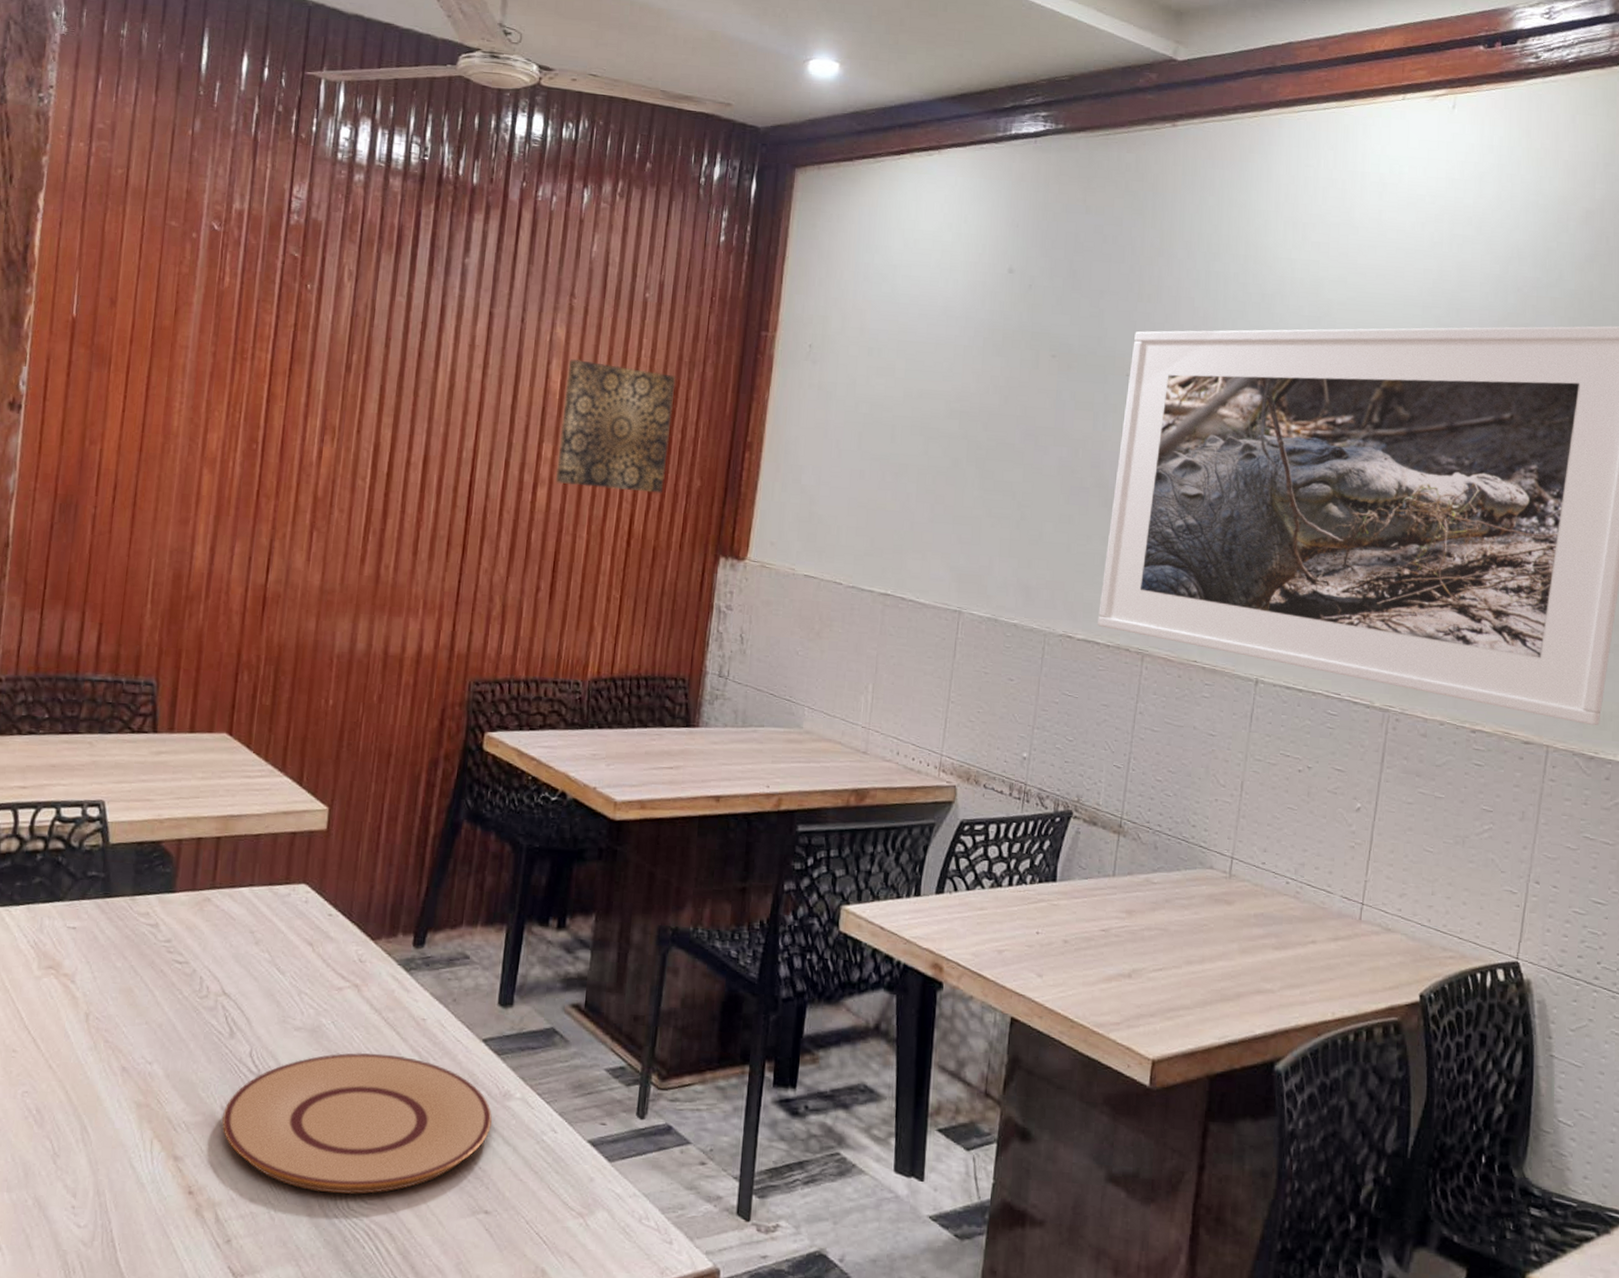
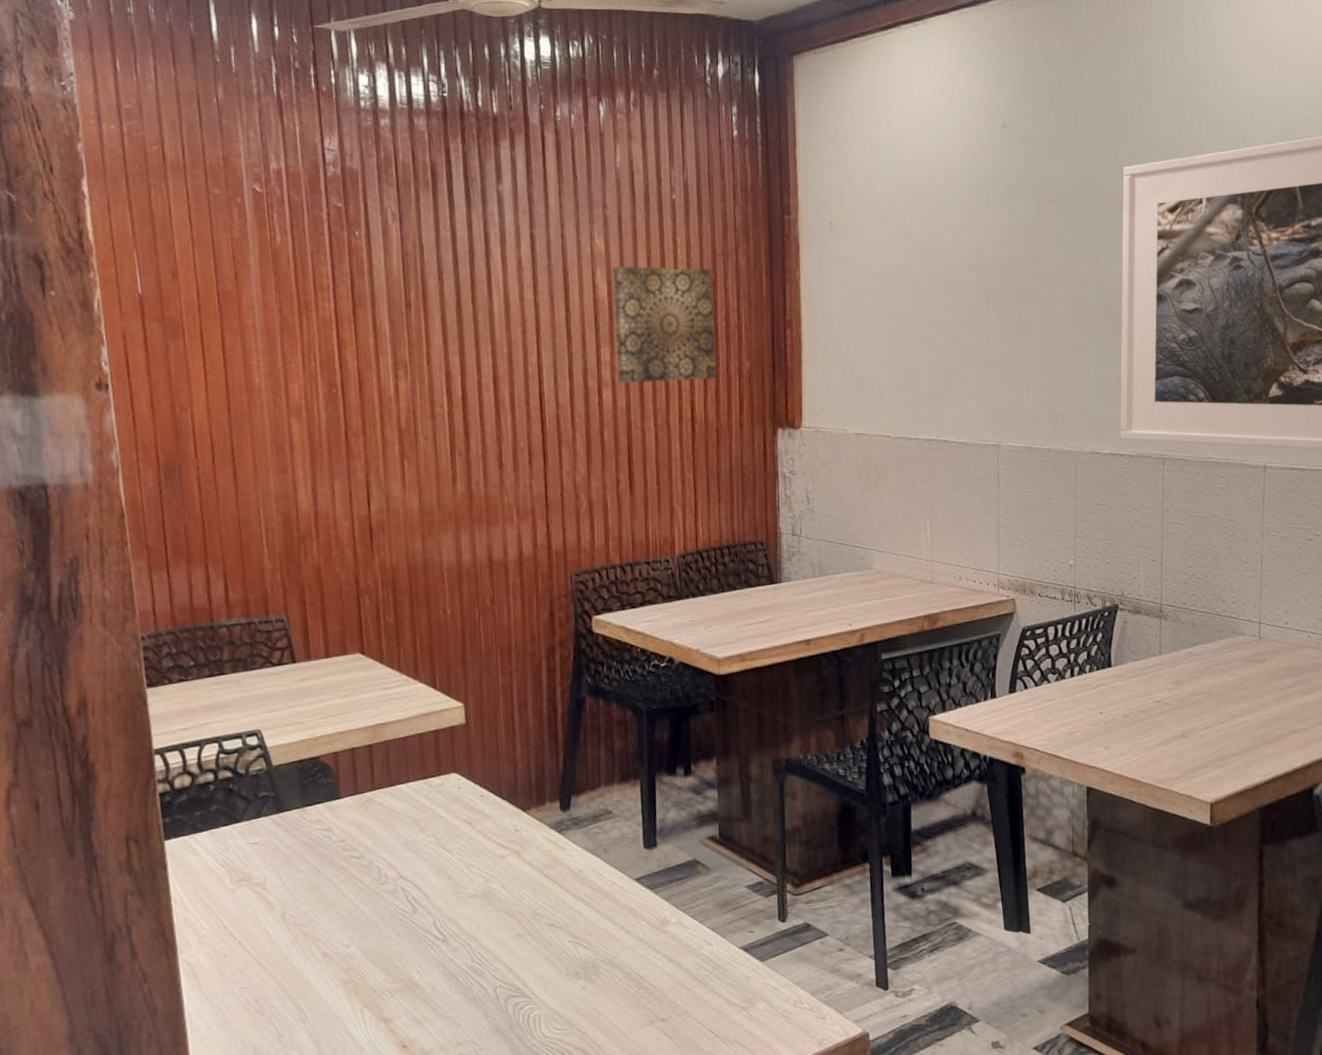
plate: present [222,1053,492,1194] -> none [420,904,655,1027]

